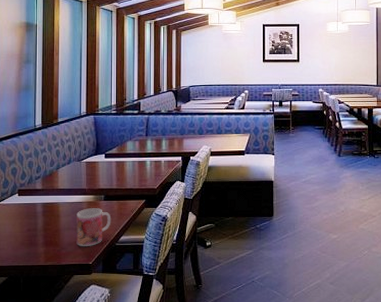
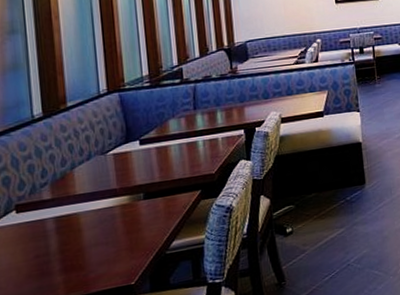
mug: present [76,208,111,247] -> none [106,210,157,265]

